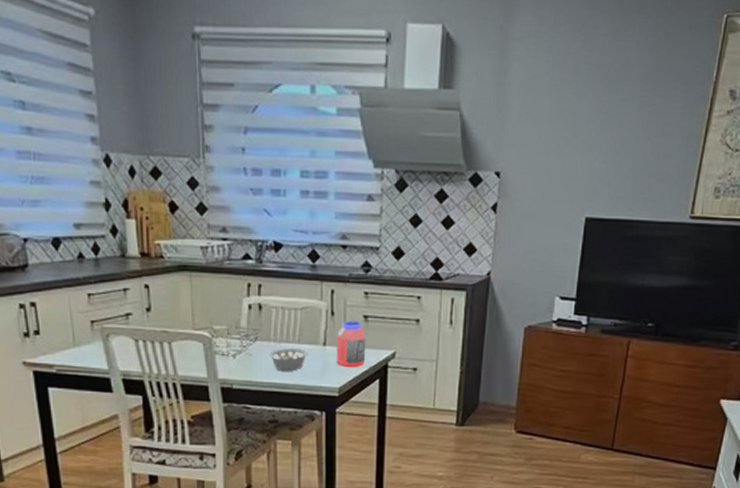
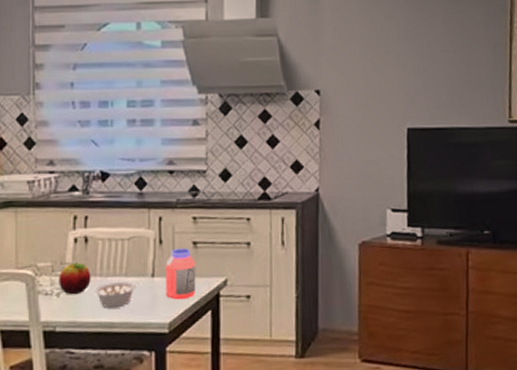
fruit: none [234,327,265,357] -> present [59,262,91,295]

